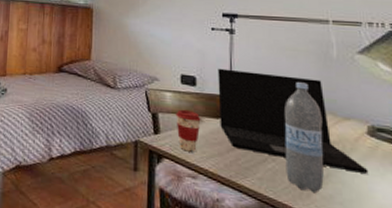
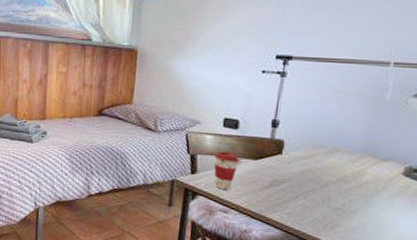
laptop: present [218,68,369,174] -> none [257,112,396,209]
water bottle: present [284,82,324,194] -> none [314,125,362,226]

